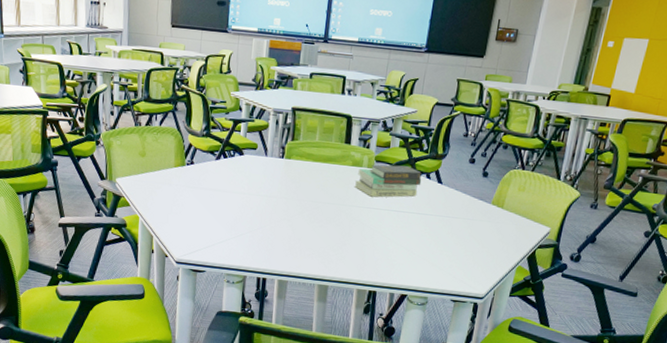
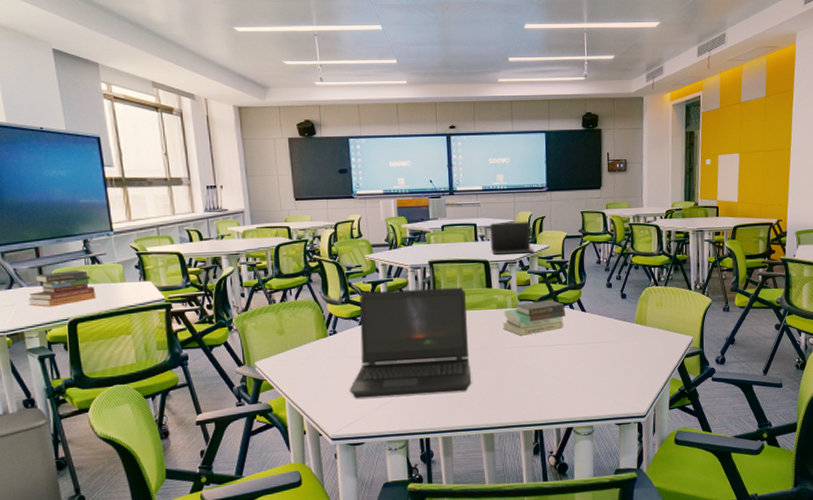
laptop computer: none [198,128,323,240] -> present [349,287,471,397]
laptop computer: none [356,78,401,115] -> present [490,222,535,255]

